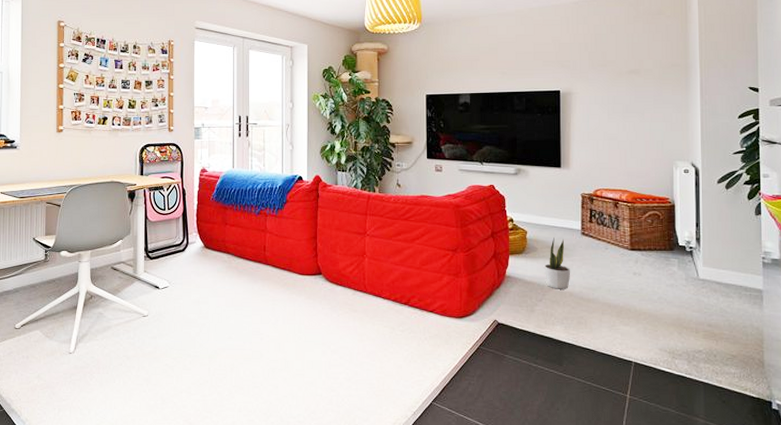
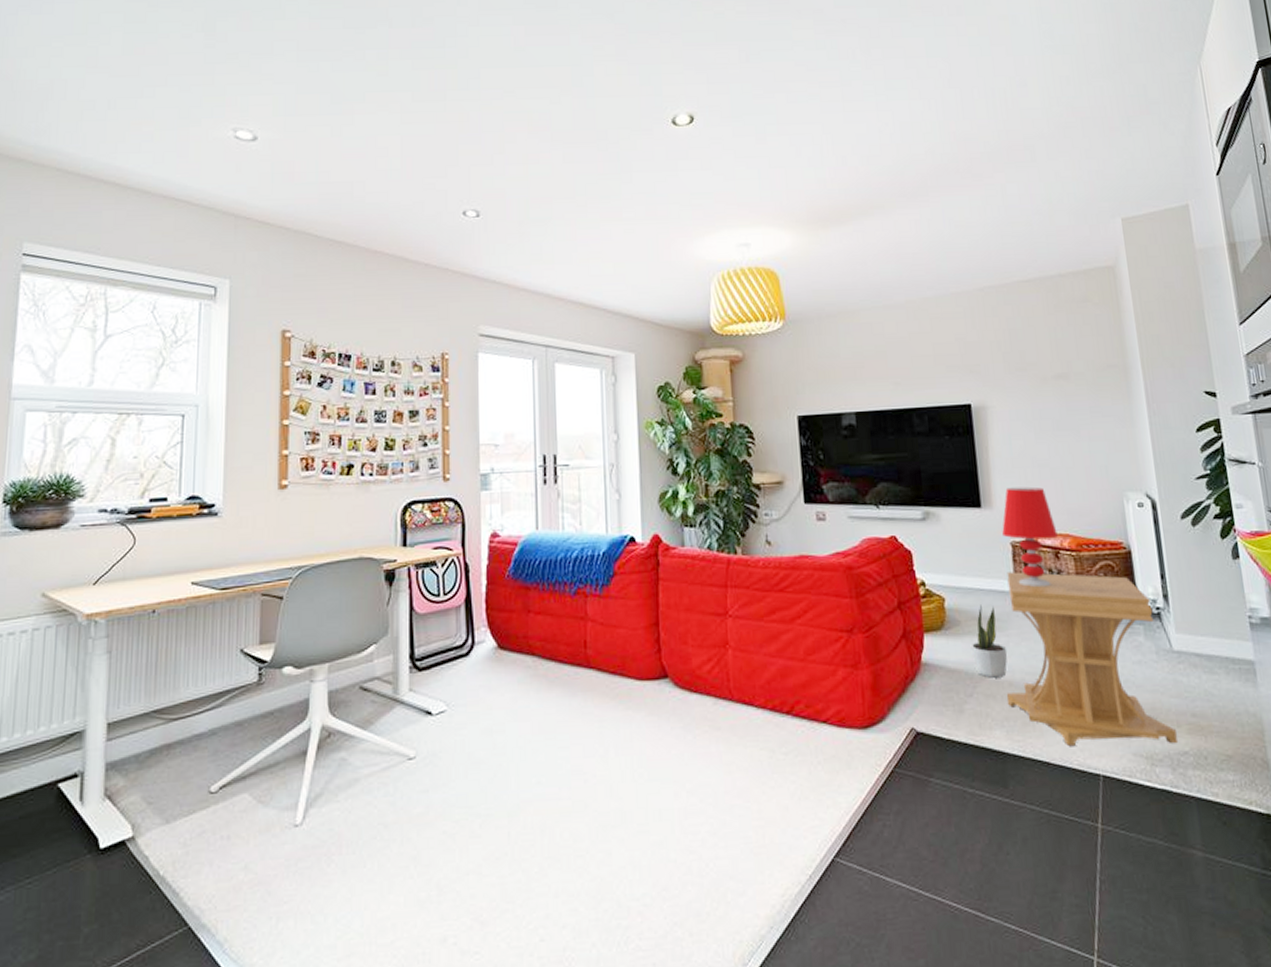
side table: none [567,215,694,344] -> present [1006,571,1177,747]
table lamp: none [575,154,618,228] -> present [1002,487,1058,588]

